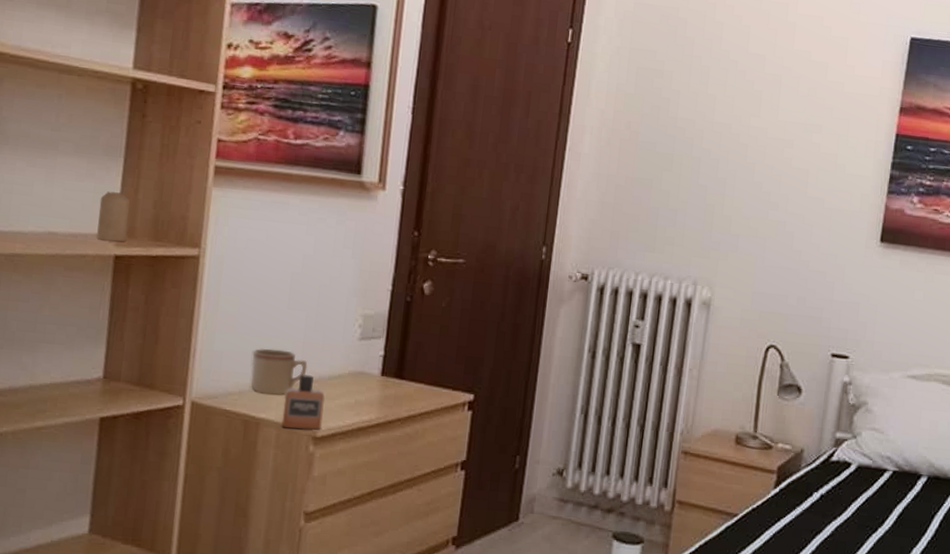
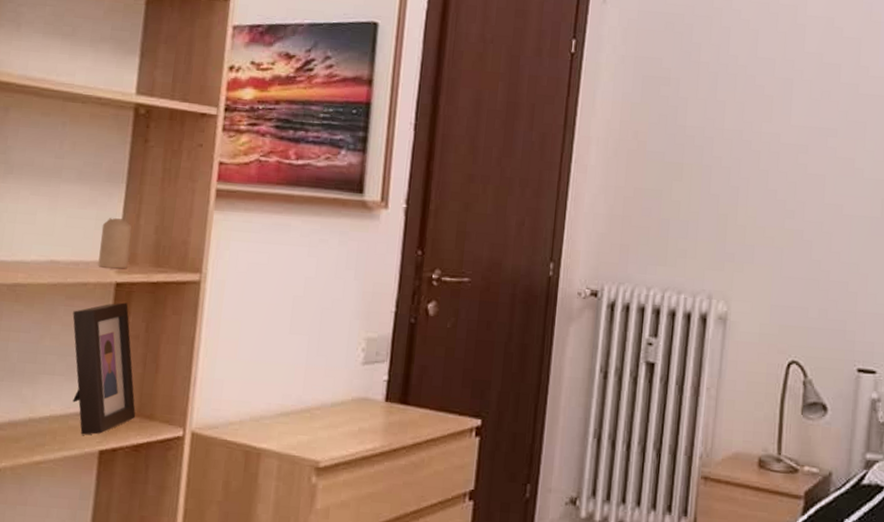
picture frame: none [72,275,136,403] -> present [72,302,135,435]
mug: present [250,349,308,395] -> none [251,375,310,424]
perfume: present [281,374,325,431] -> none [283,402,328,461]

